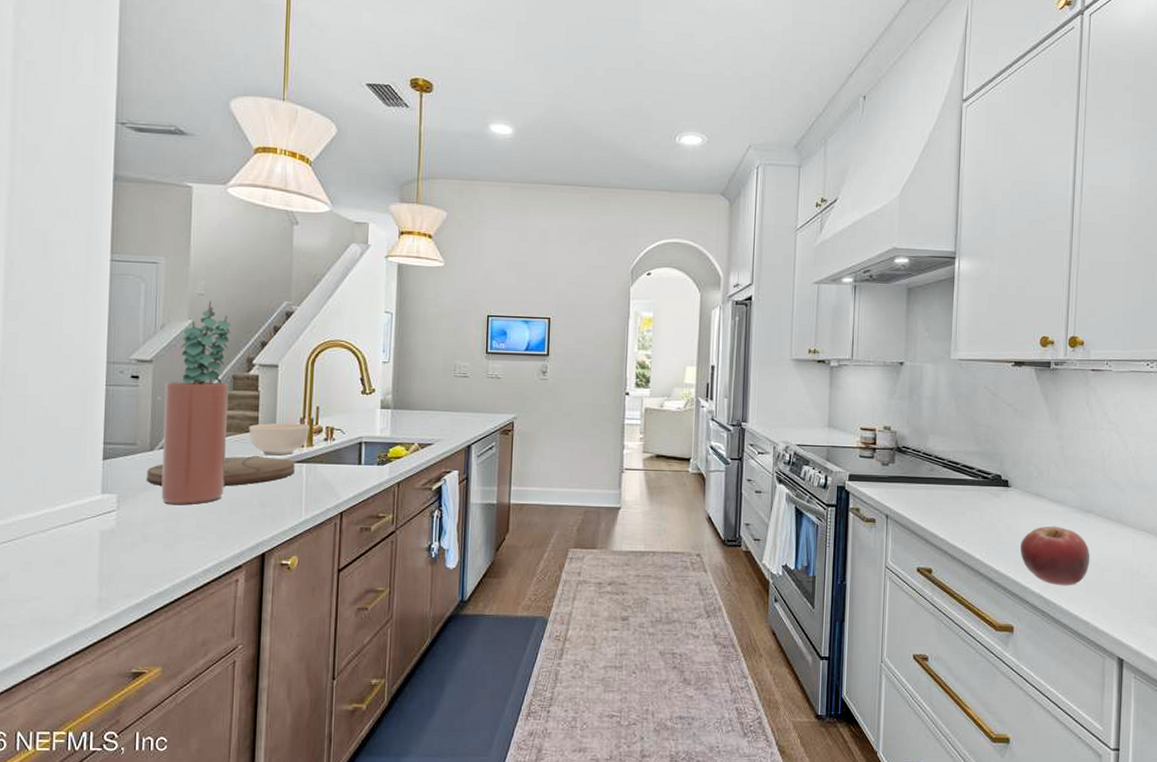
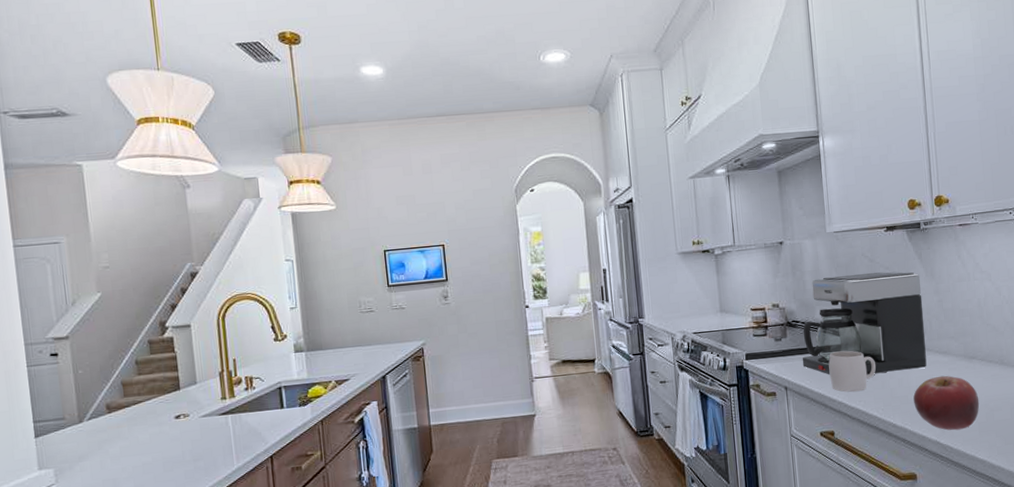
cutting board: present [147,456,295,486] -> none [79,412,221,455]
vase: present [161,301,231,504] -> none [84,272,156,471]
bowl: present [249,422,311,456] -> none [171,376,230,412]
coffee maker: none [907,405,1044,515] -> present [802,272,927,375]
mug: none [934,485,985,531] -> present [828,350,876,393]

